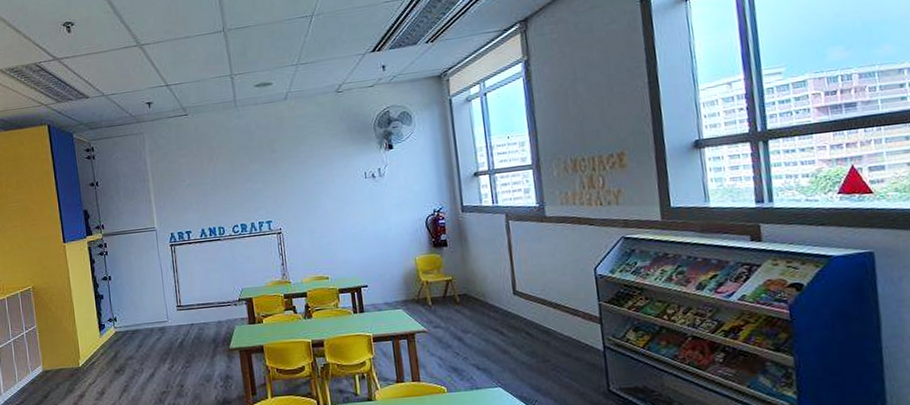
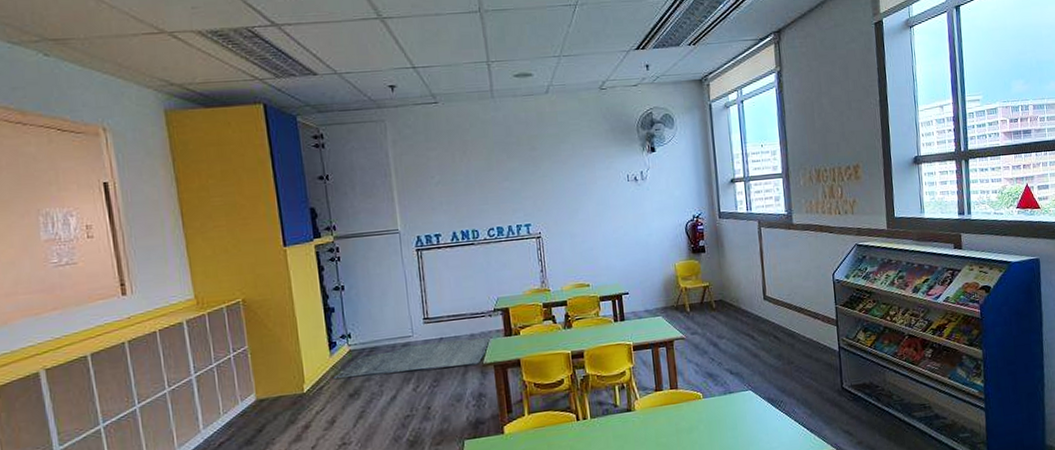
rug: none [102,324,239,357] -> present [332,337,494,380]

